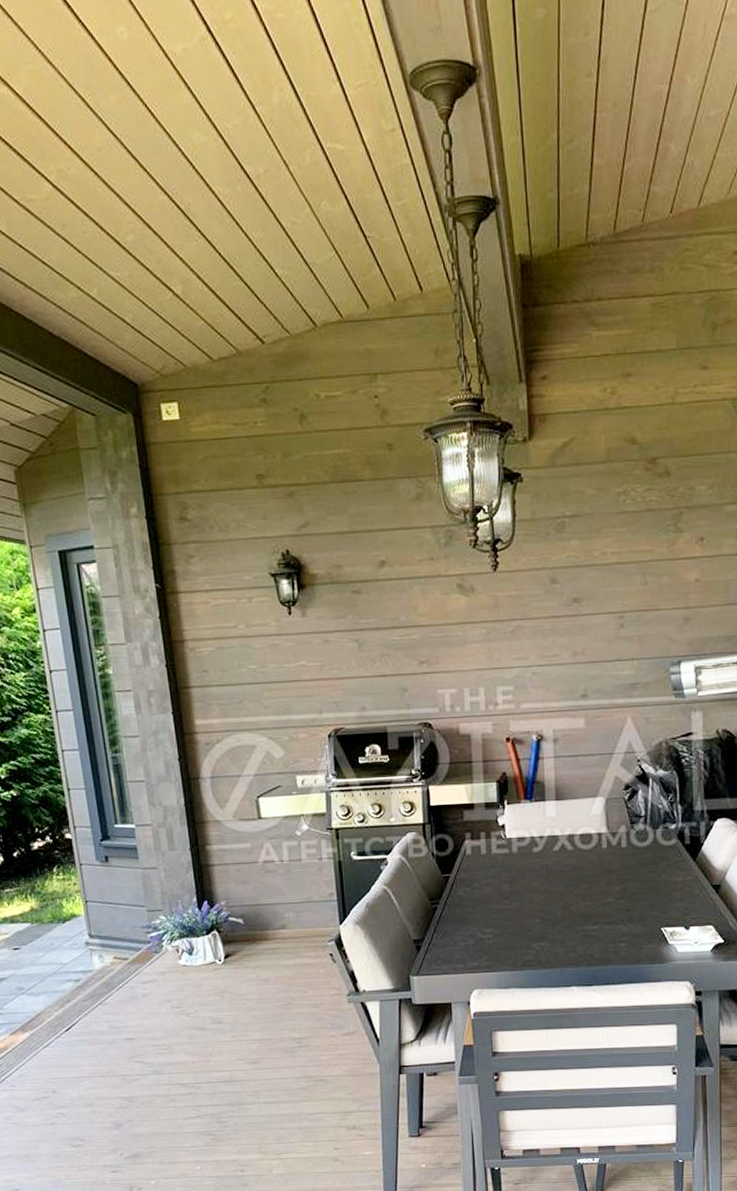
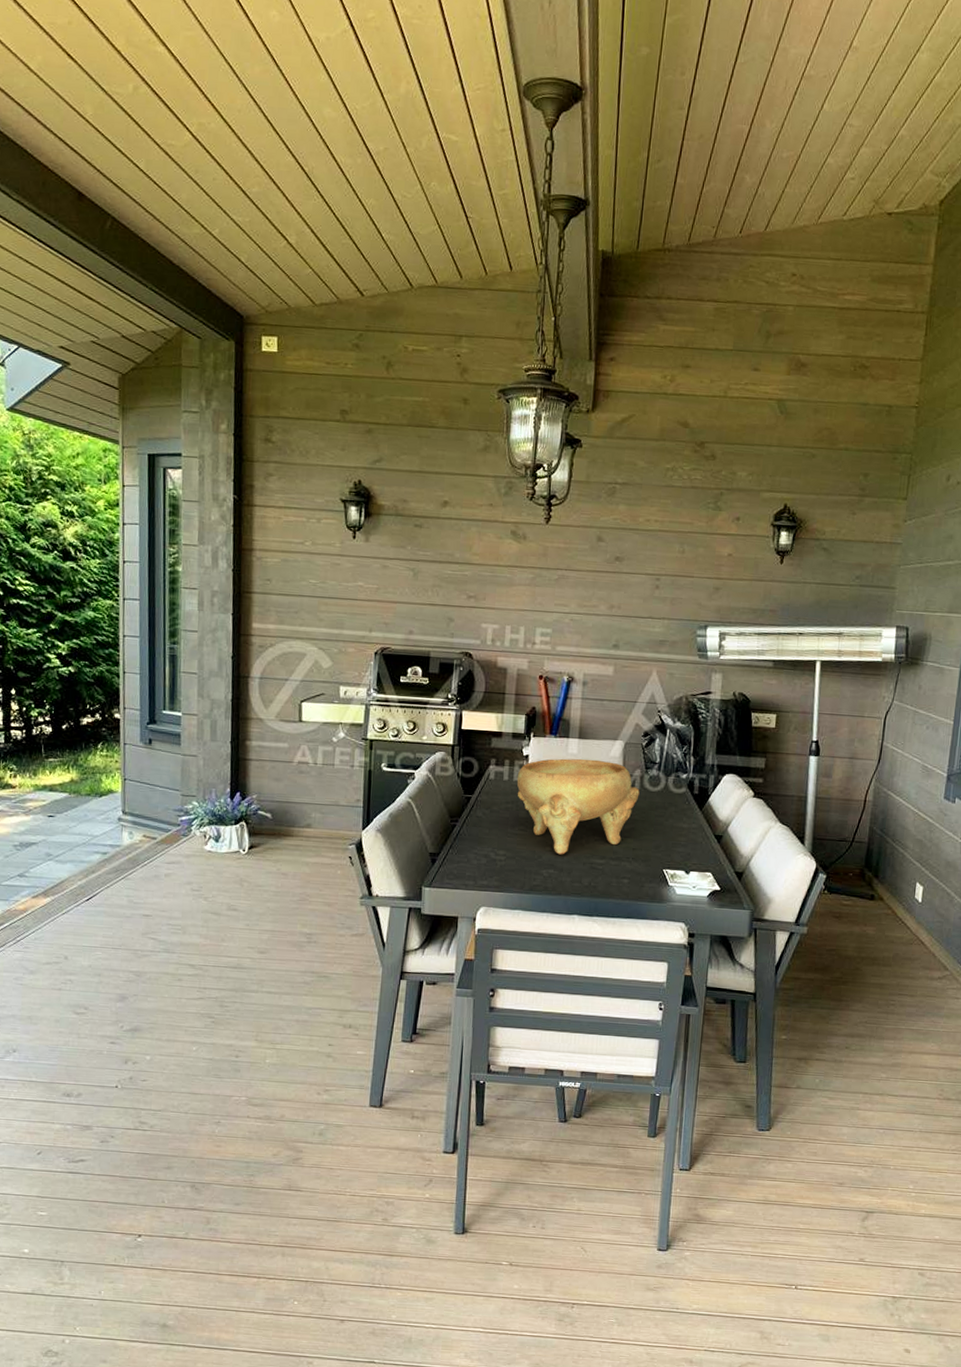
decorative bowl: none [495,820,627,926] -> present [516,758,640,855]

